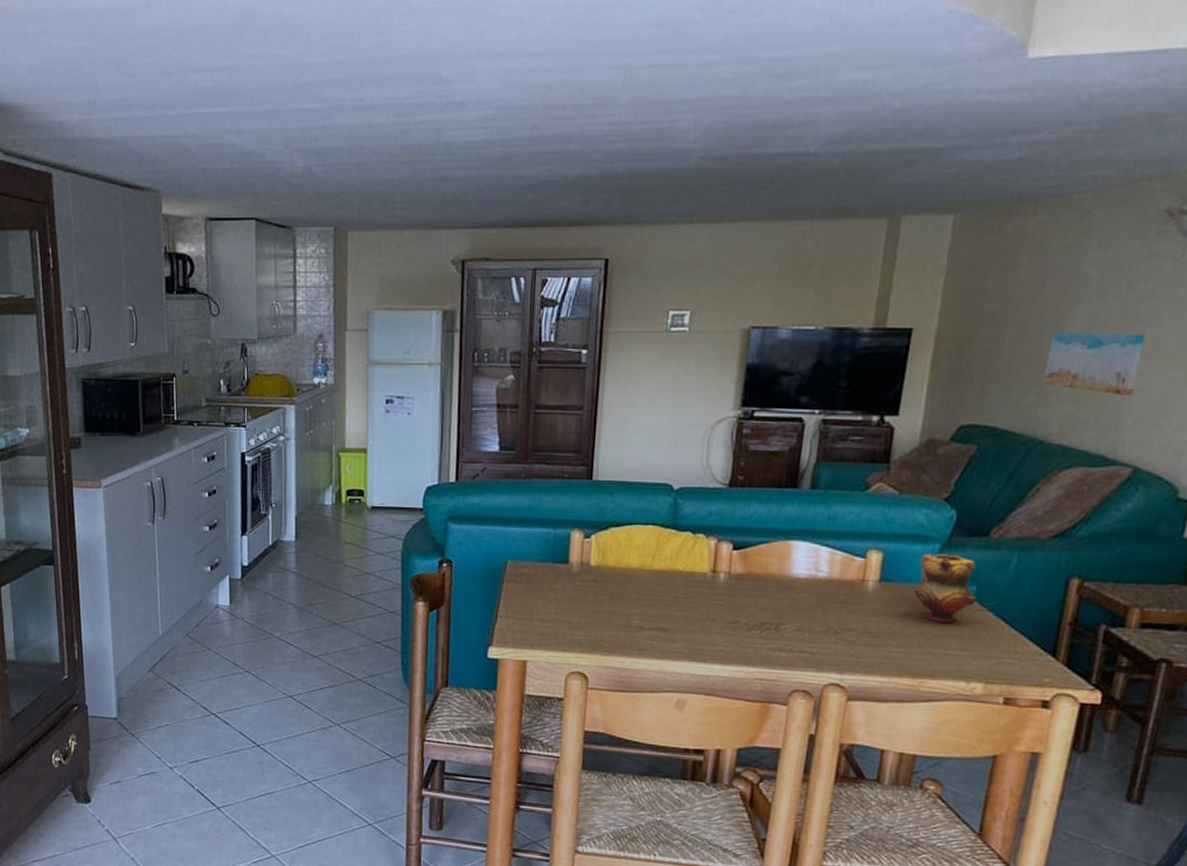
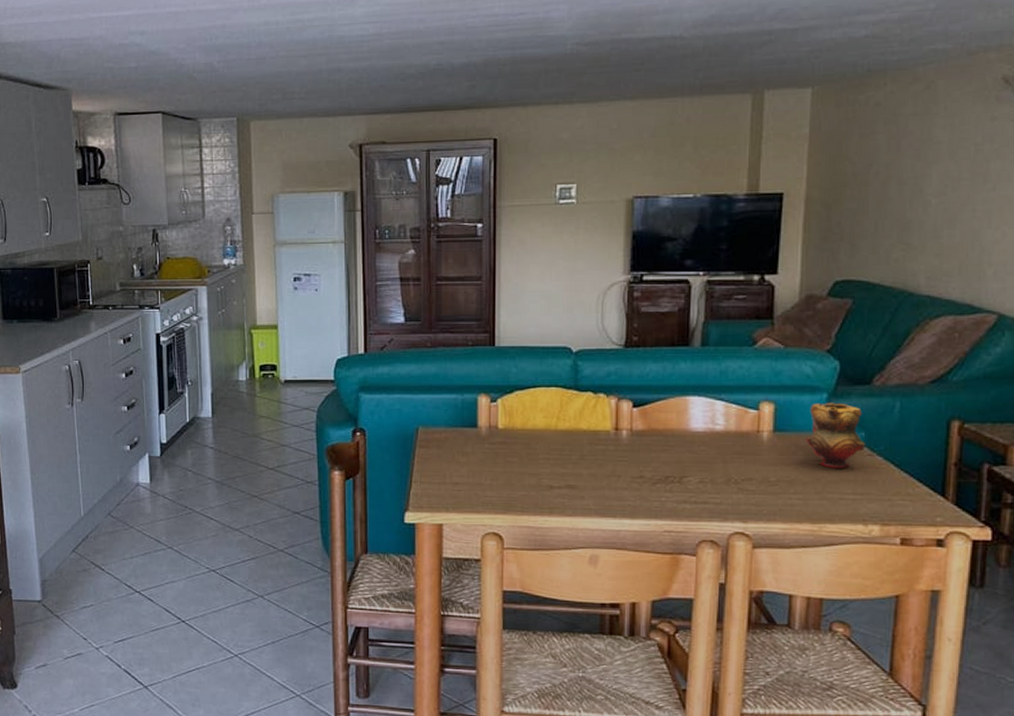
wall art: present [1042,331,1145,396] -> none [907,190,996,248]

